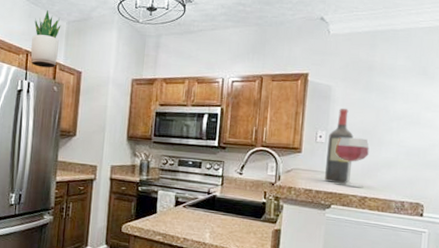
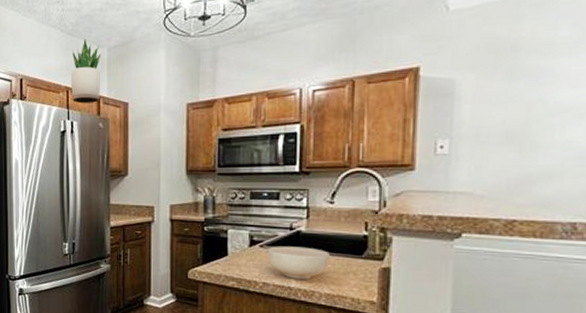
bowl: none [189,207,237,237] -> present [268,246,330,279]
wine bottle: present [324,108,354,183] -> none [449,106,492,205]
wineglass: present [333,137,369,187] -> none [463,143,517,208]

